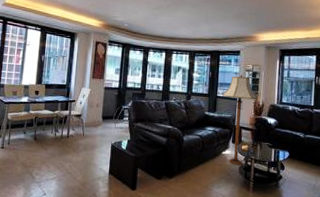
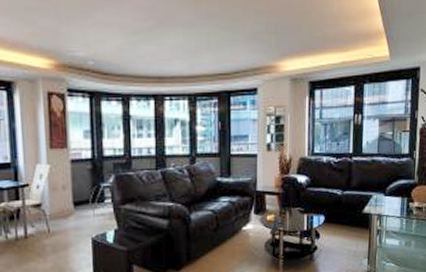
floor lamp: present [222,74,258,166] -> none [238,121,283,242]

